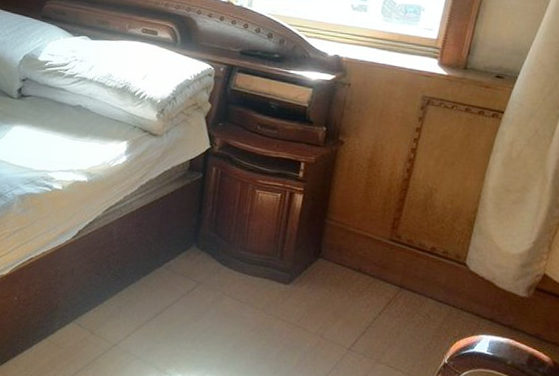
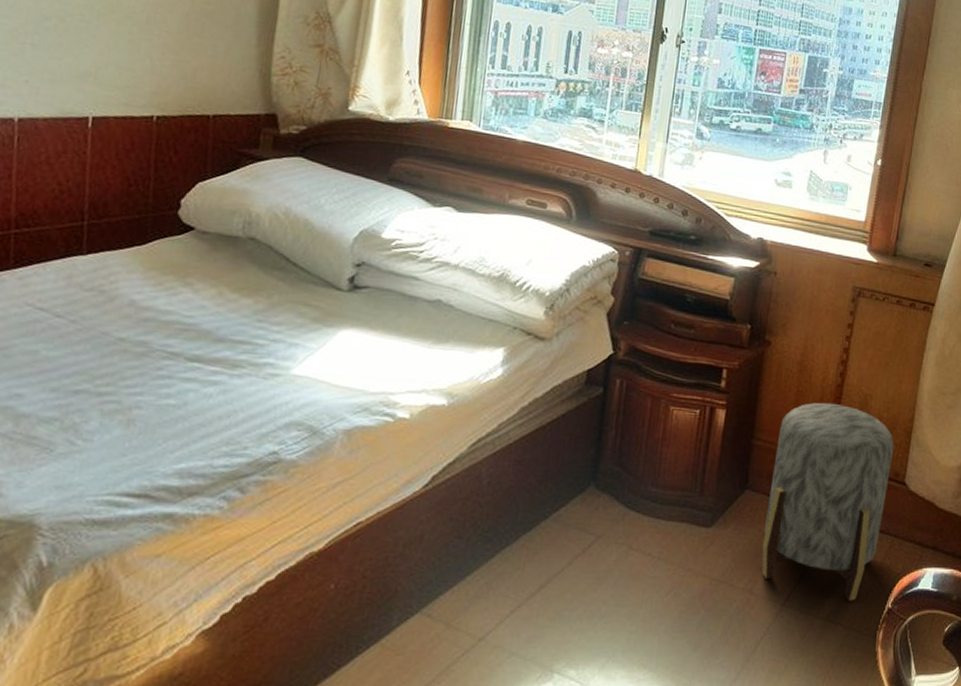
stool: none [331,193,457,354] -> present [761,402,894,601]

